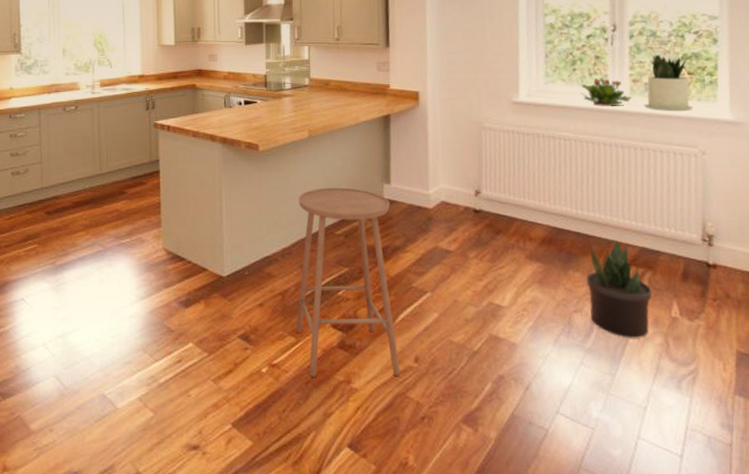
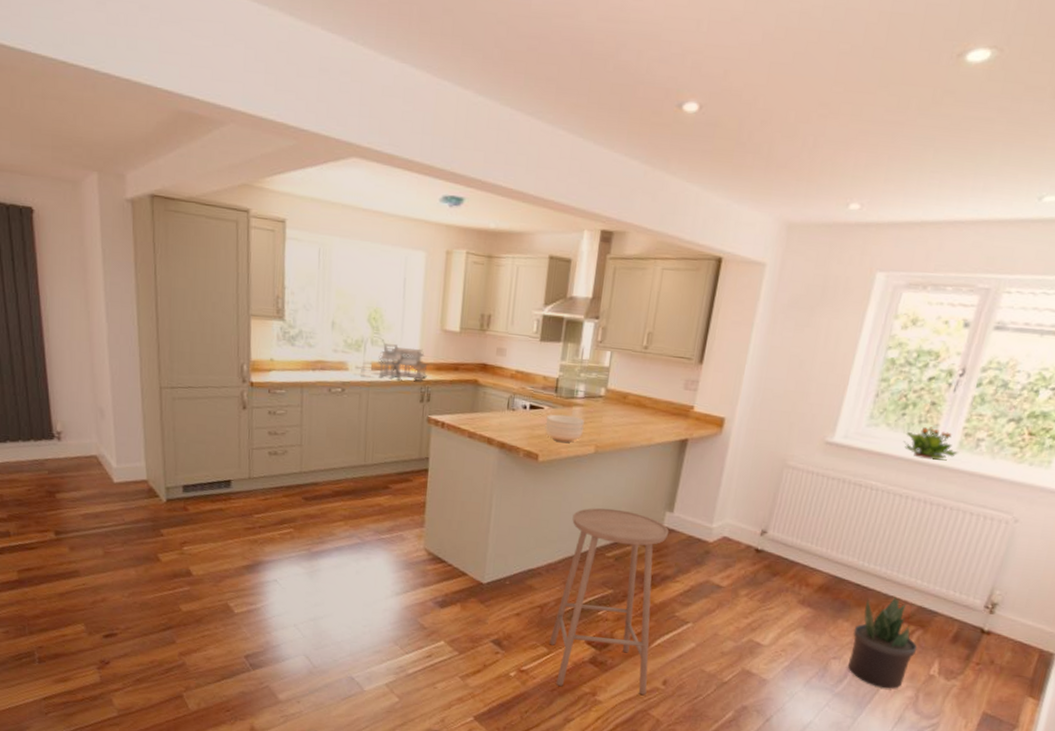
dish rack: none [105,61,151,93] -> present [377,343,429,383]
bowl: none [260,106,295,131] -> present [544,414,584,443]
planter: present [644,54,694,112] -> none [968,408,1035,475]

